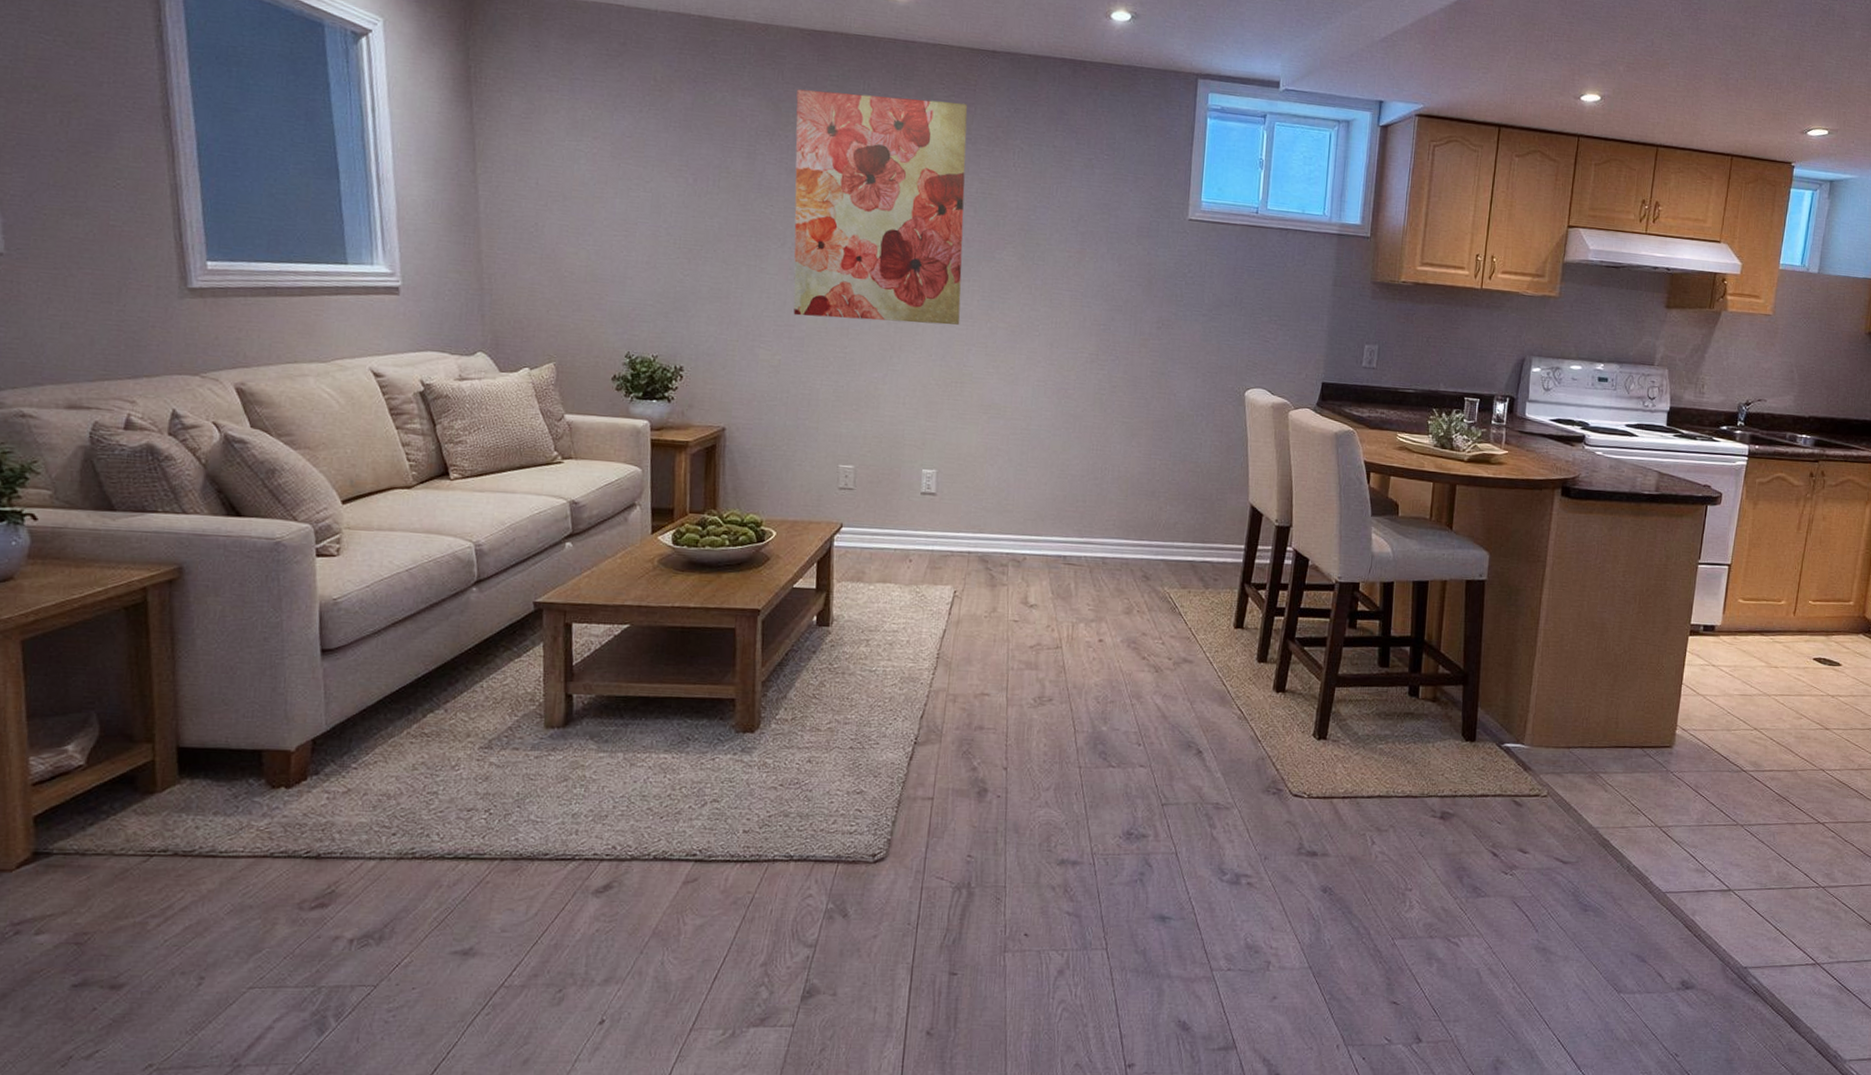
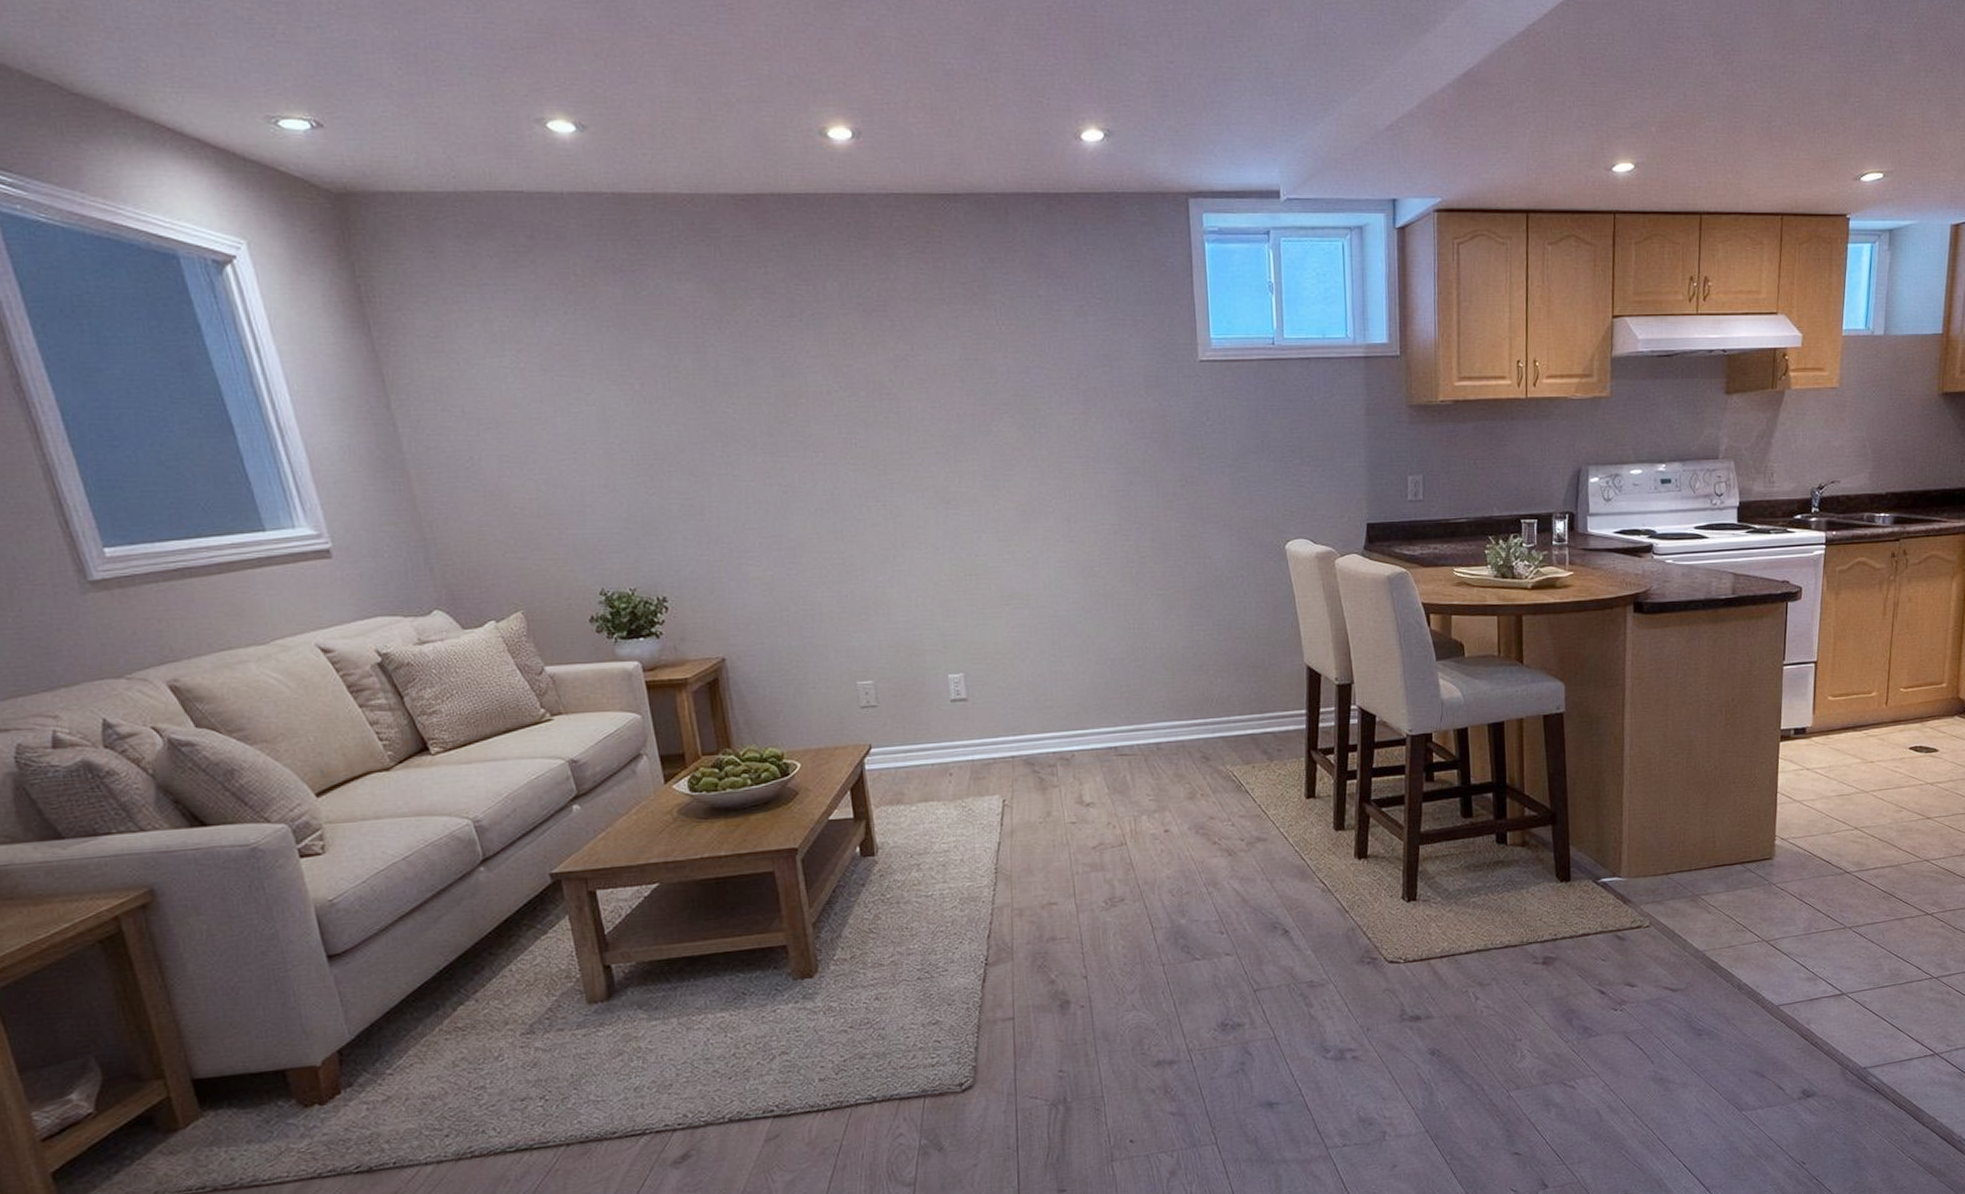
wall art: present [793,89,968,325] -> none [739,259,965,524]

